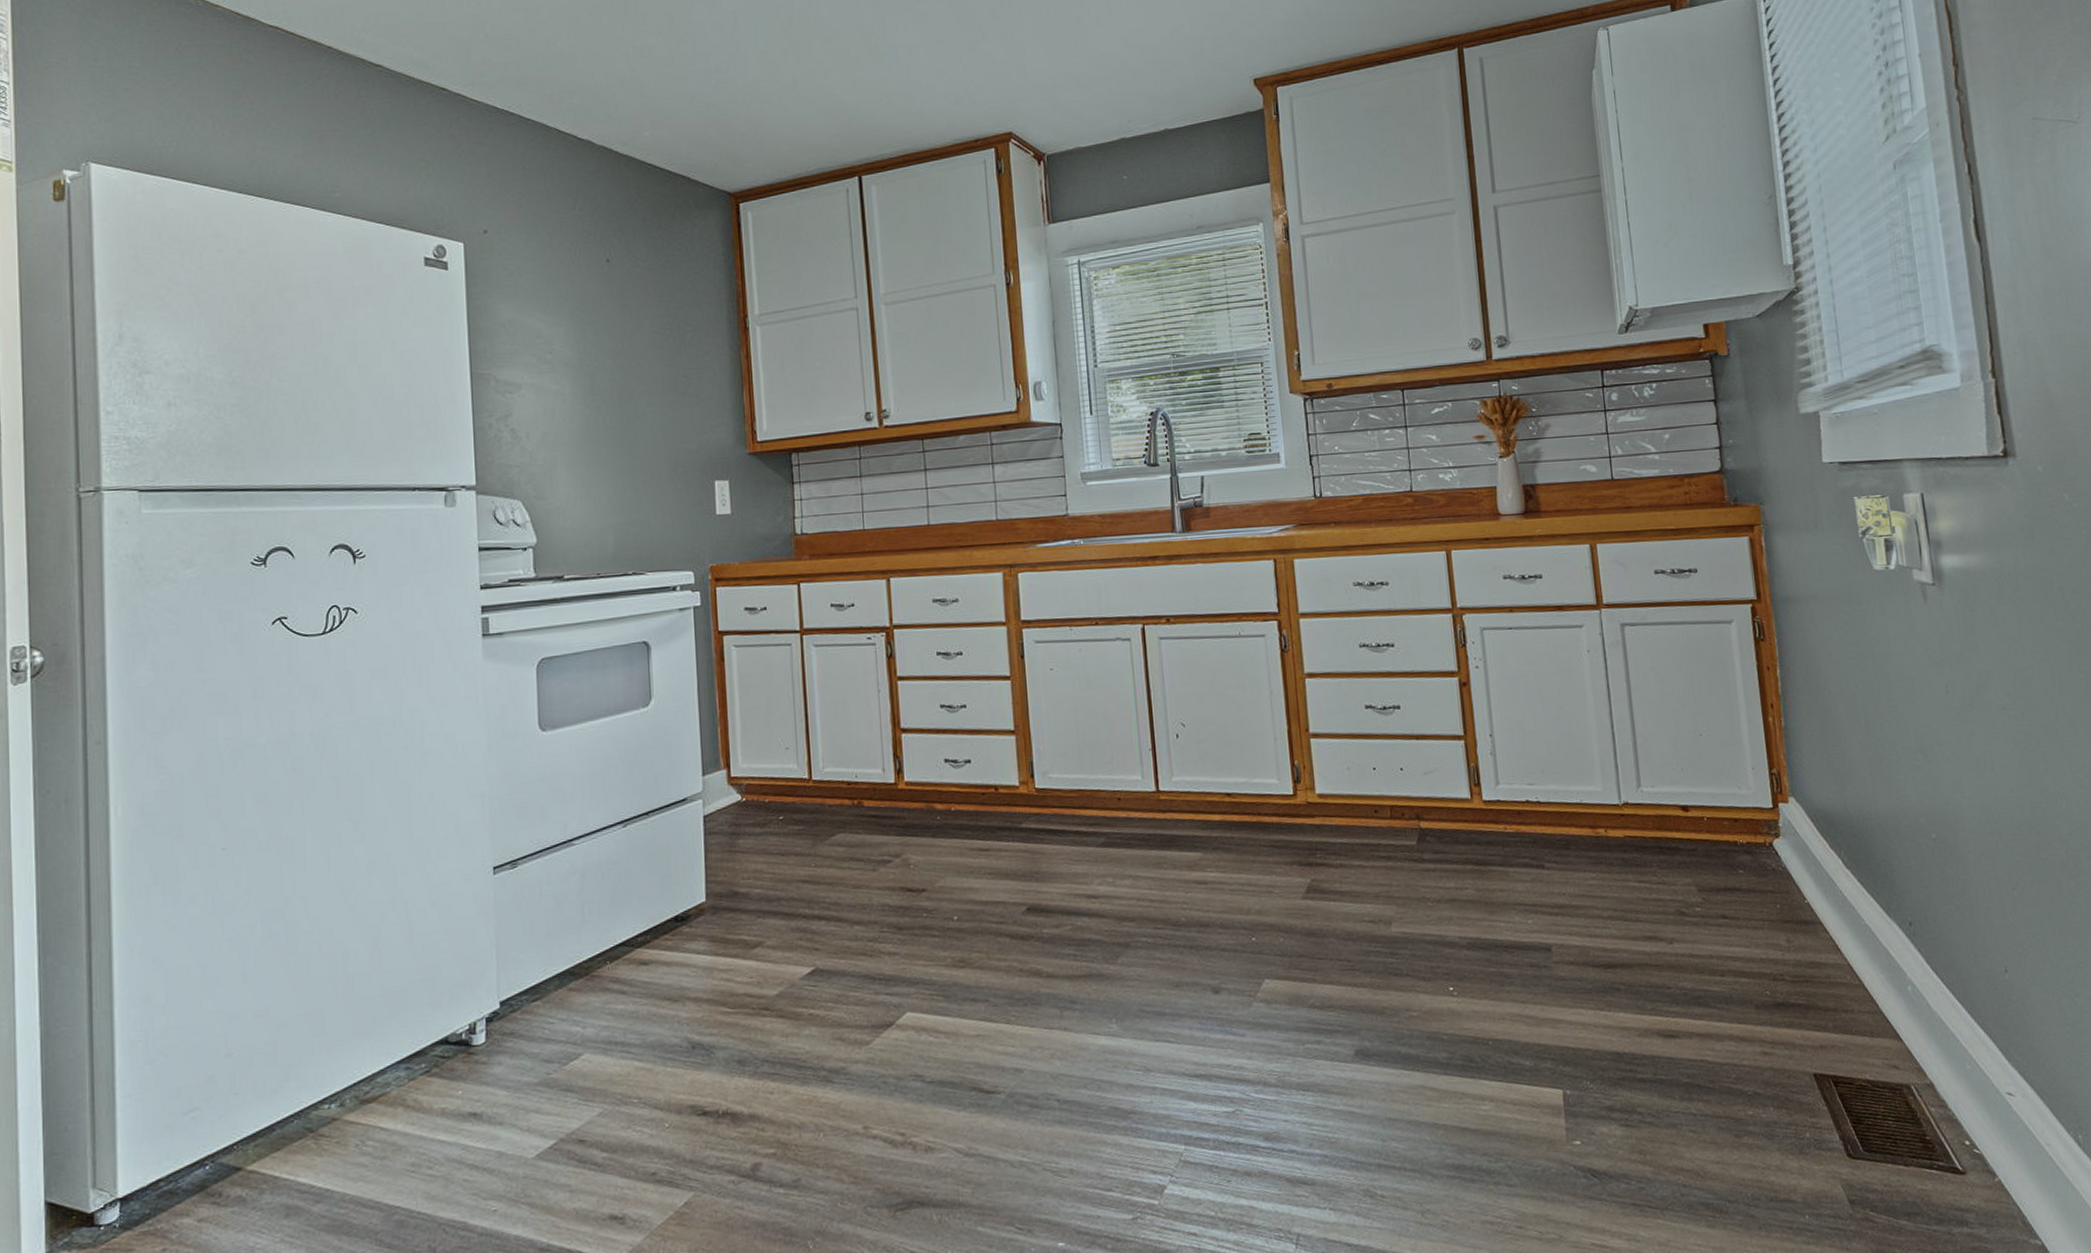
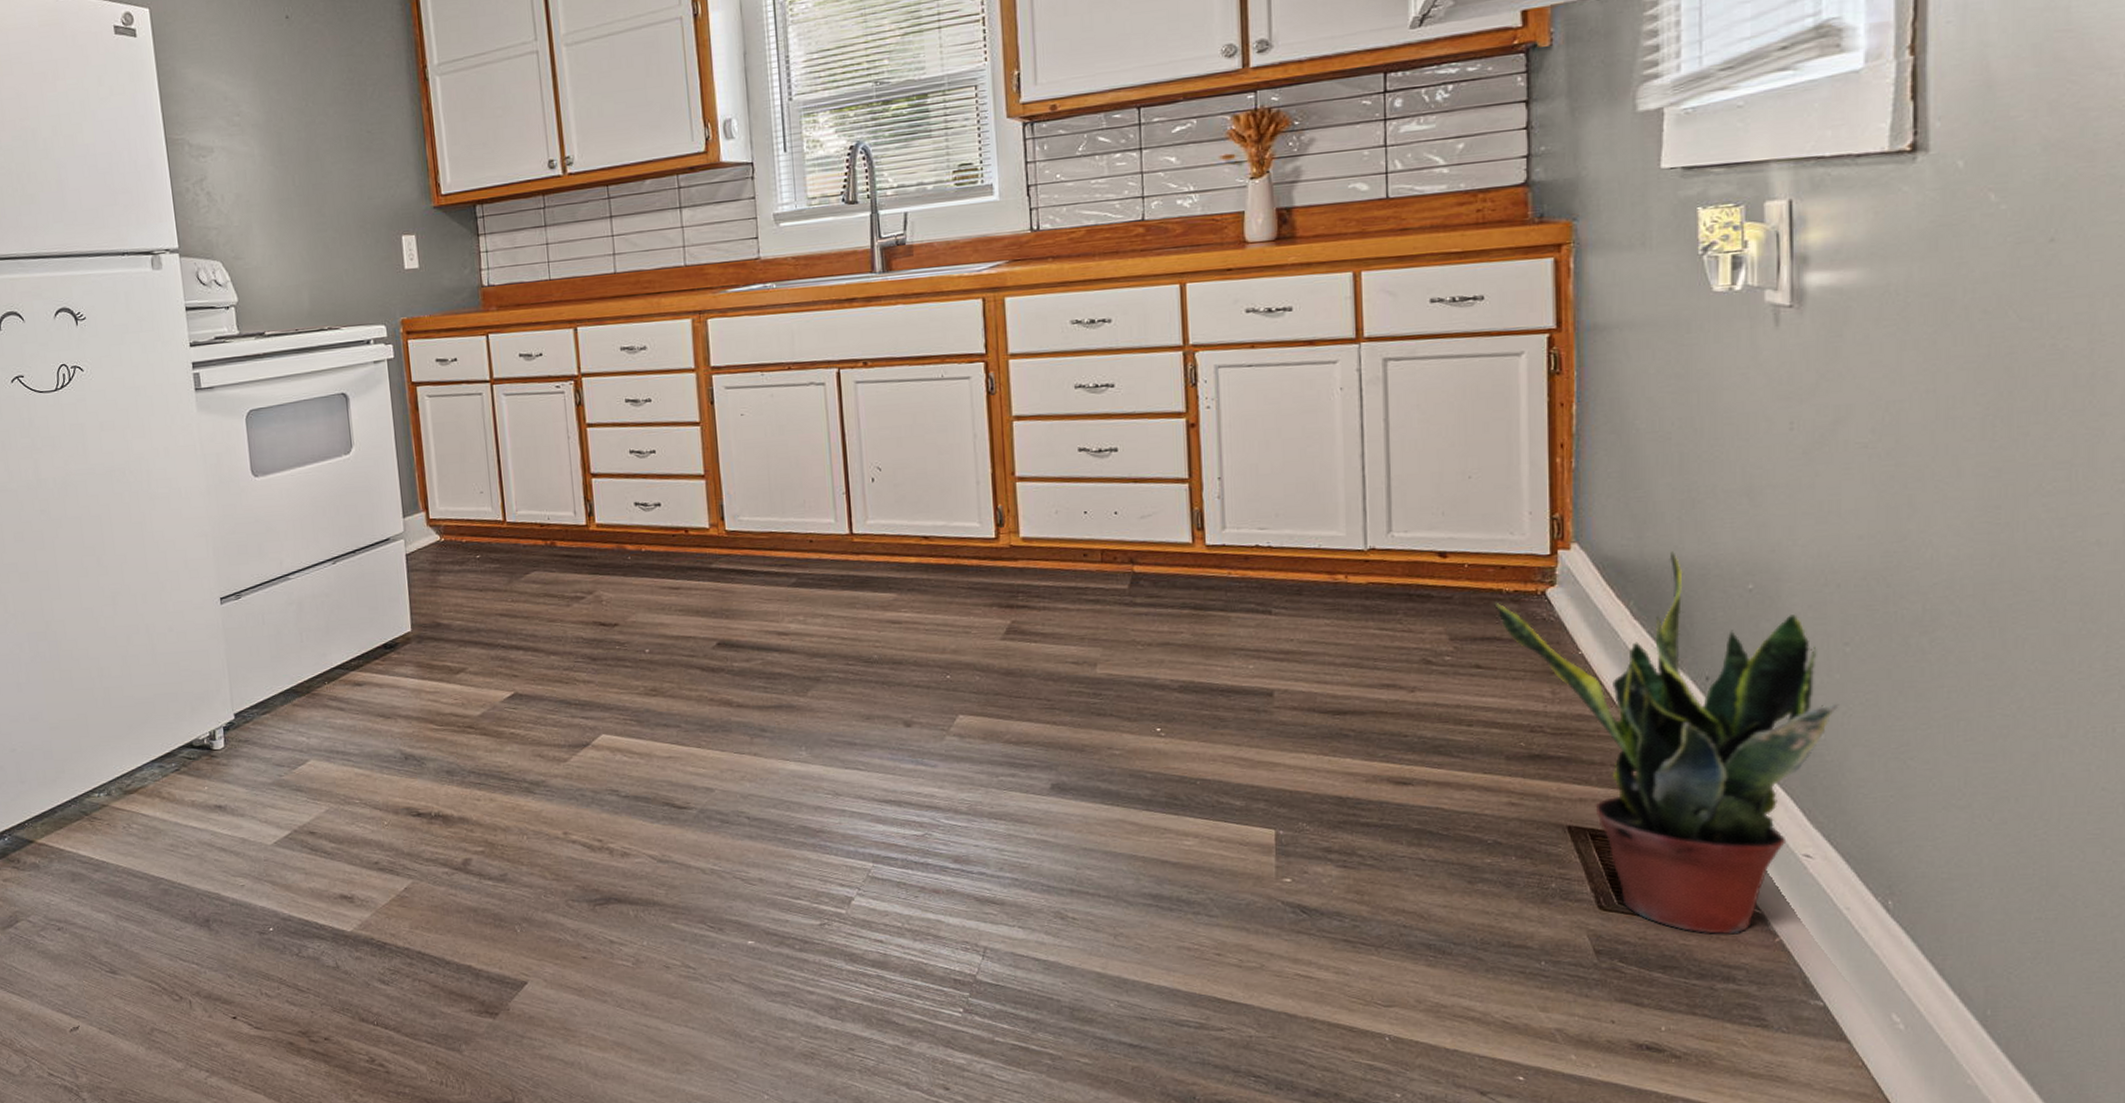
potted plant: none [1731,804,2016,1178] -> present [1494,551,1839,935]

